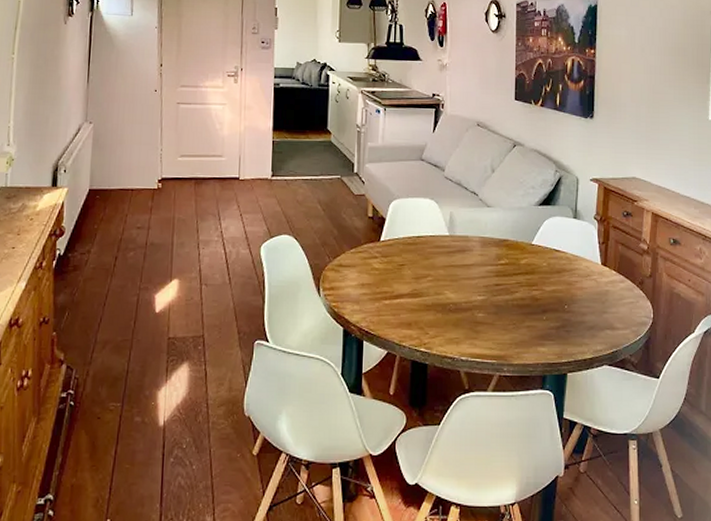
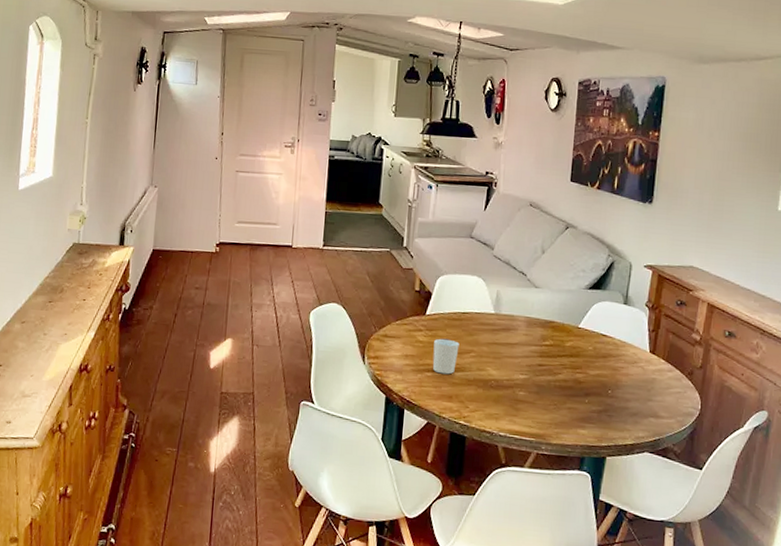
cup: none [390,264,416,301] -> present [432,338,460,375]

